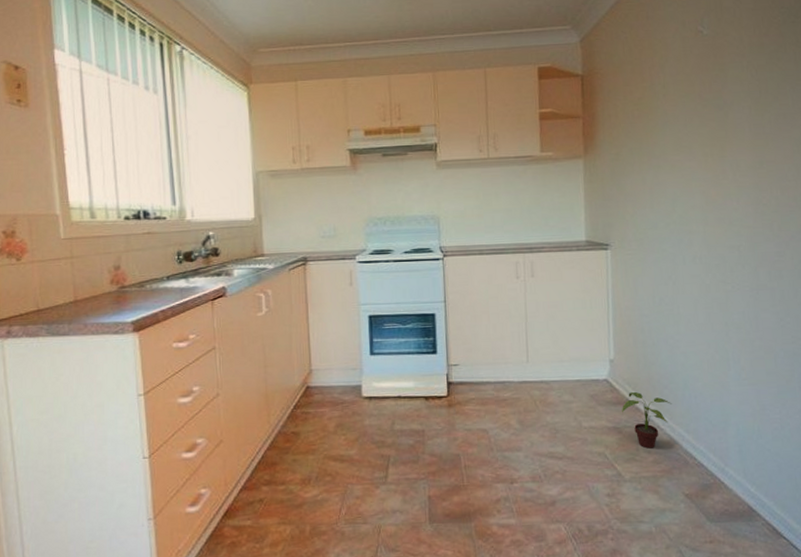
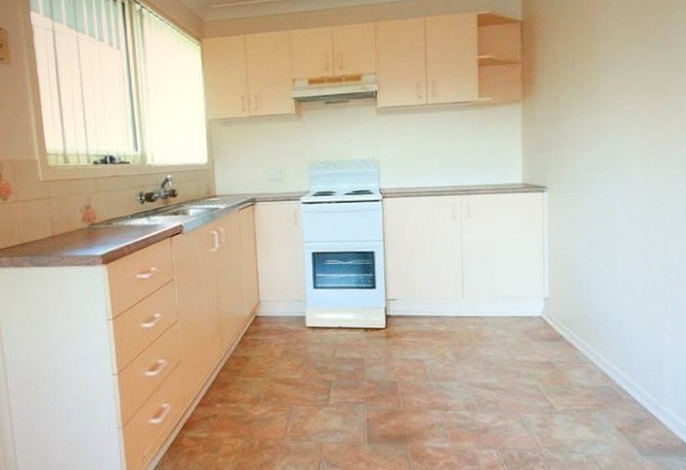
potted plant: present [622,391,672,449] -> none [555,328,606,383]

